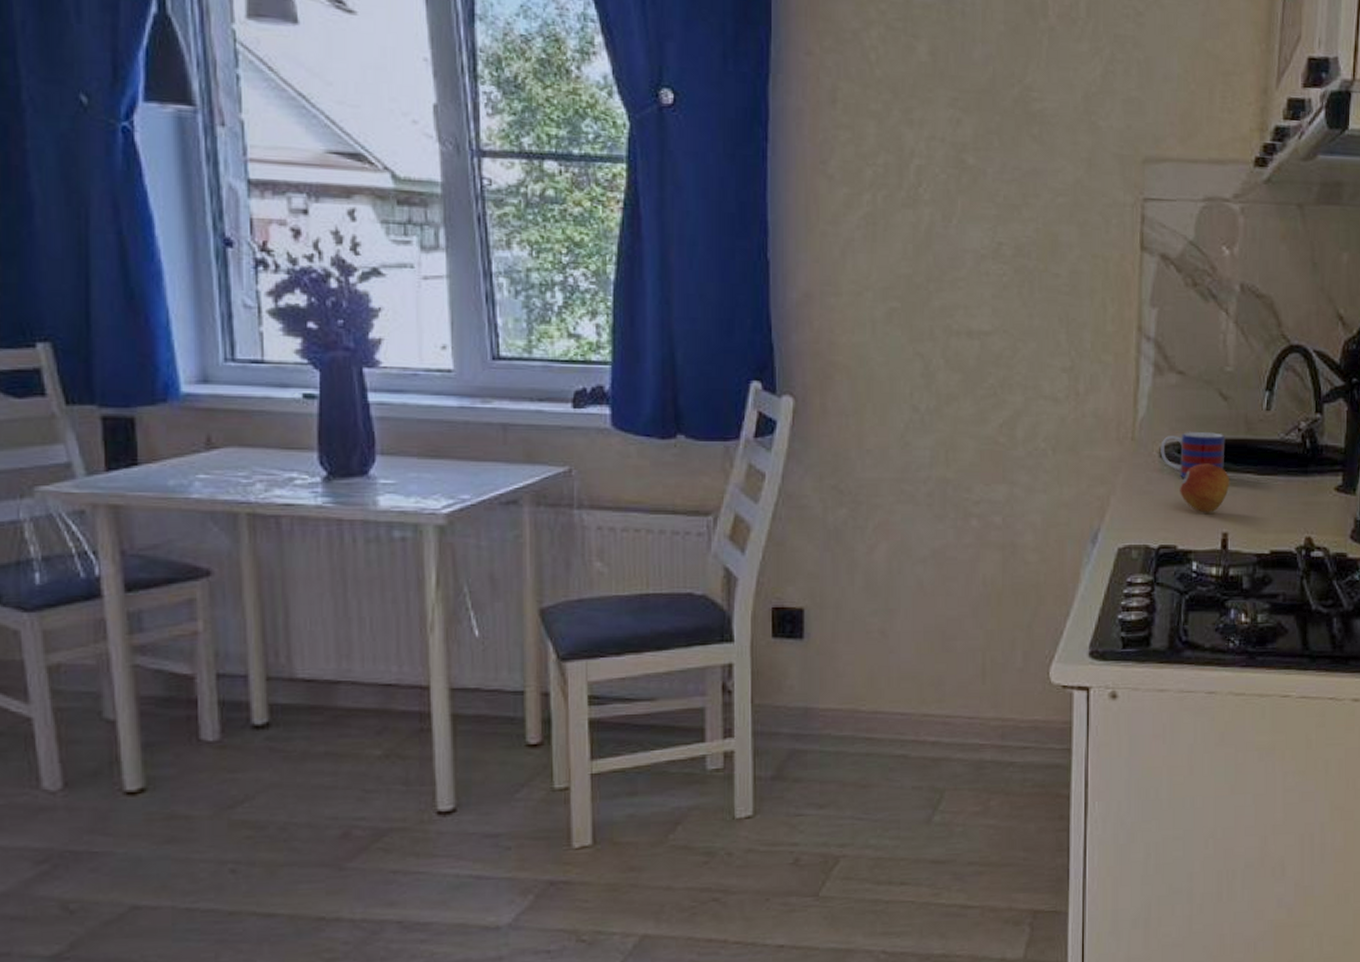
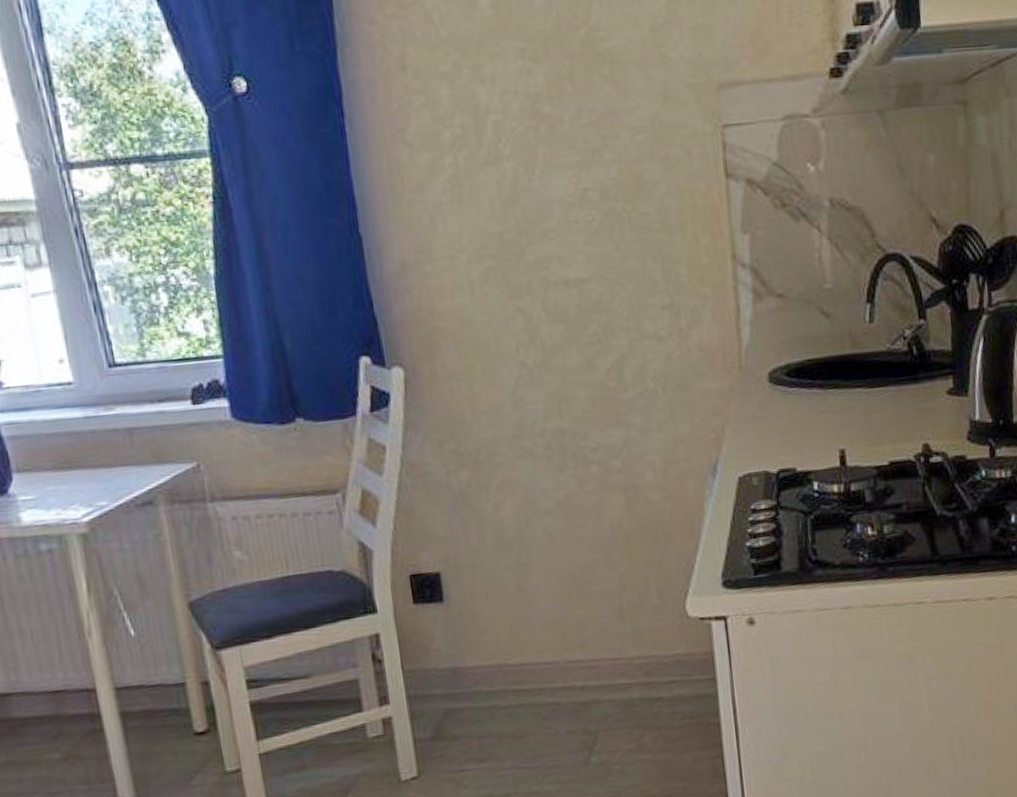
mug: present [1160,432,1226,478] -> none [768,351,834,401]
fruit: present [1180,463,1230,513] -> none [792,382,842,433]

